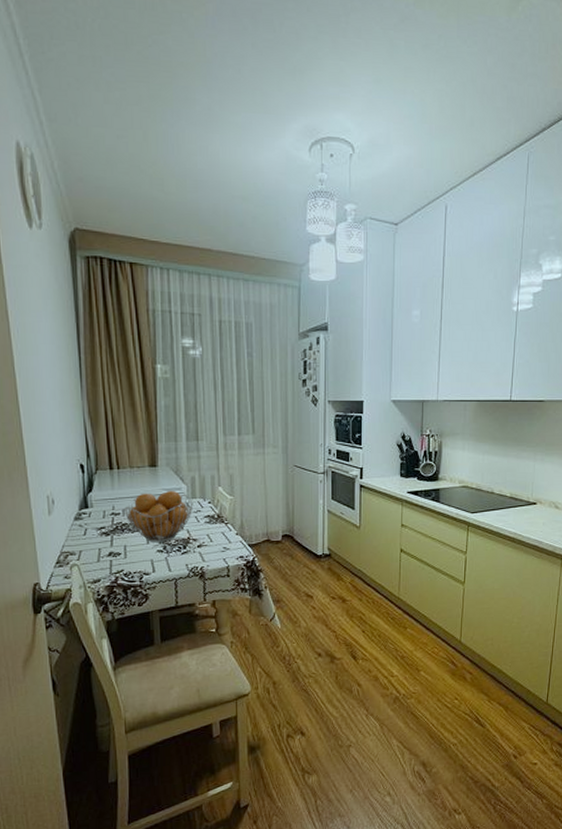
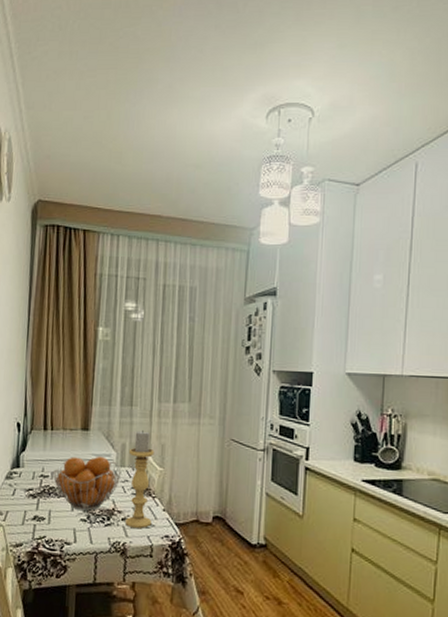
candle holder: none [198,463,226,552] -> present [125,430,155,528]

